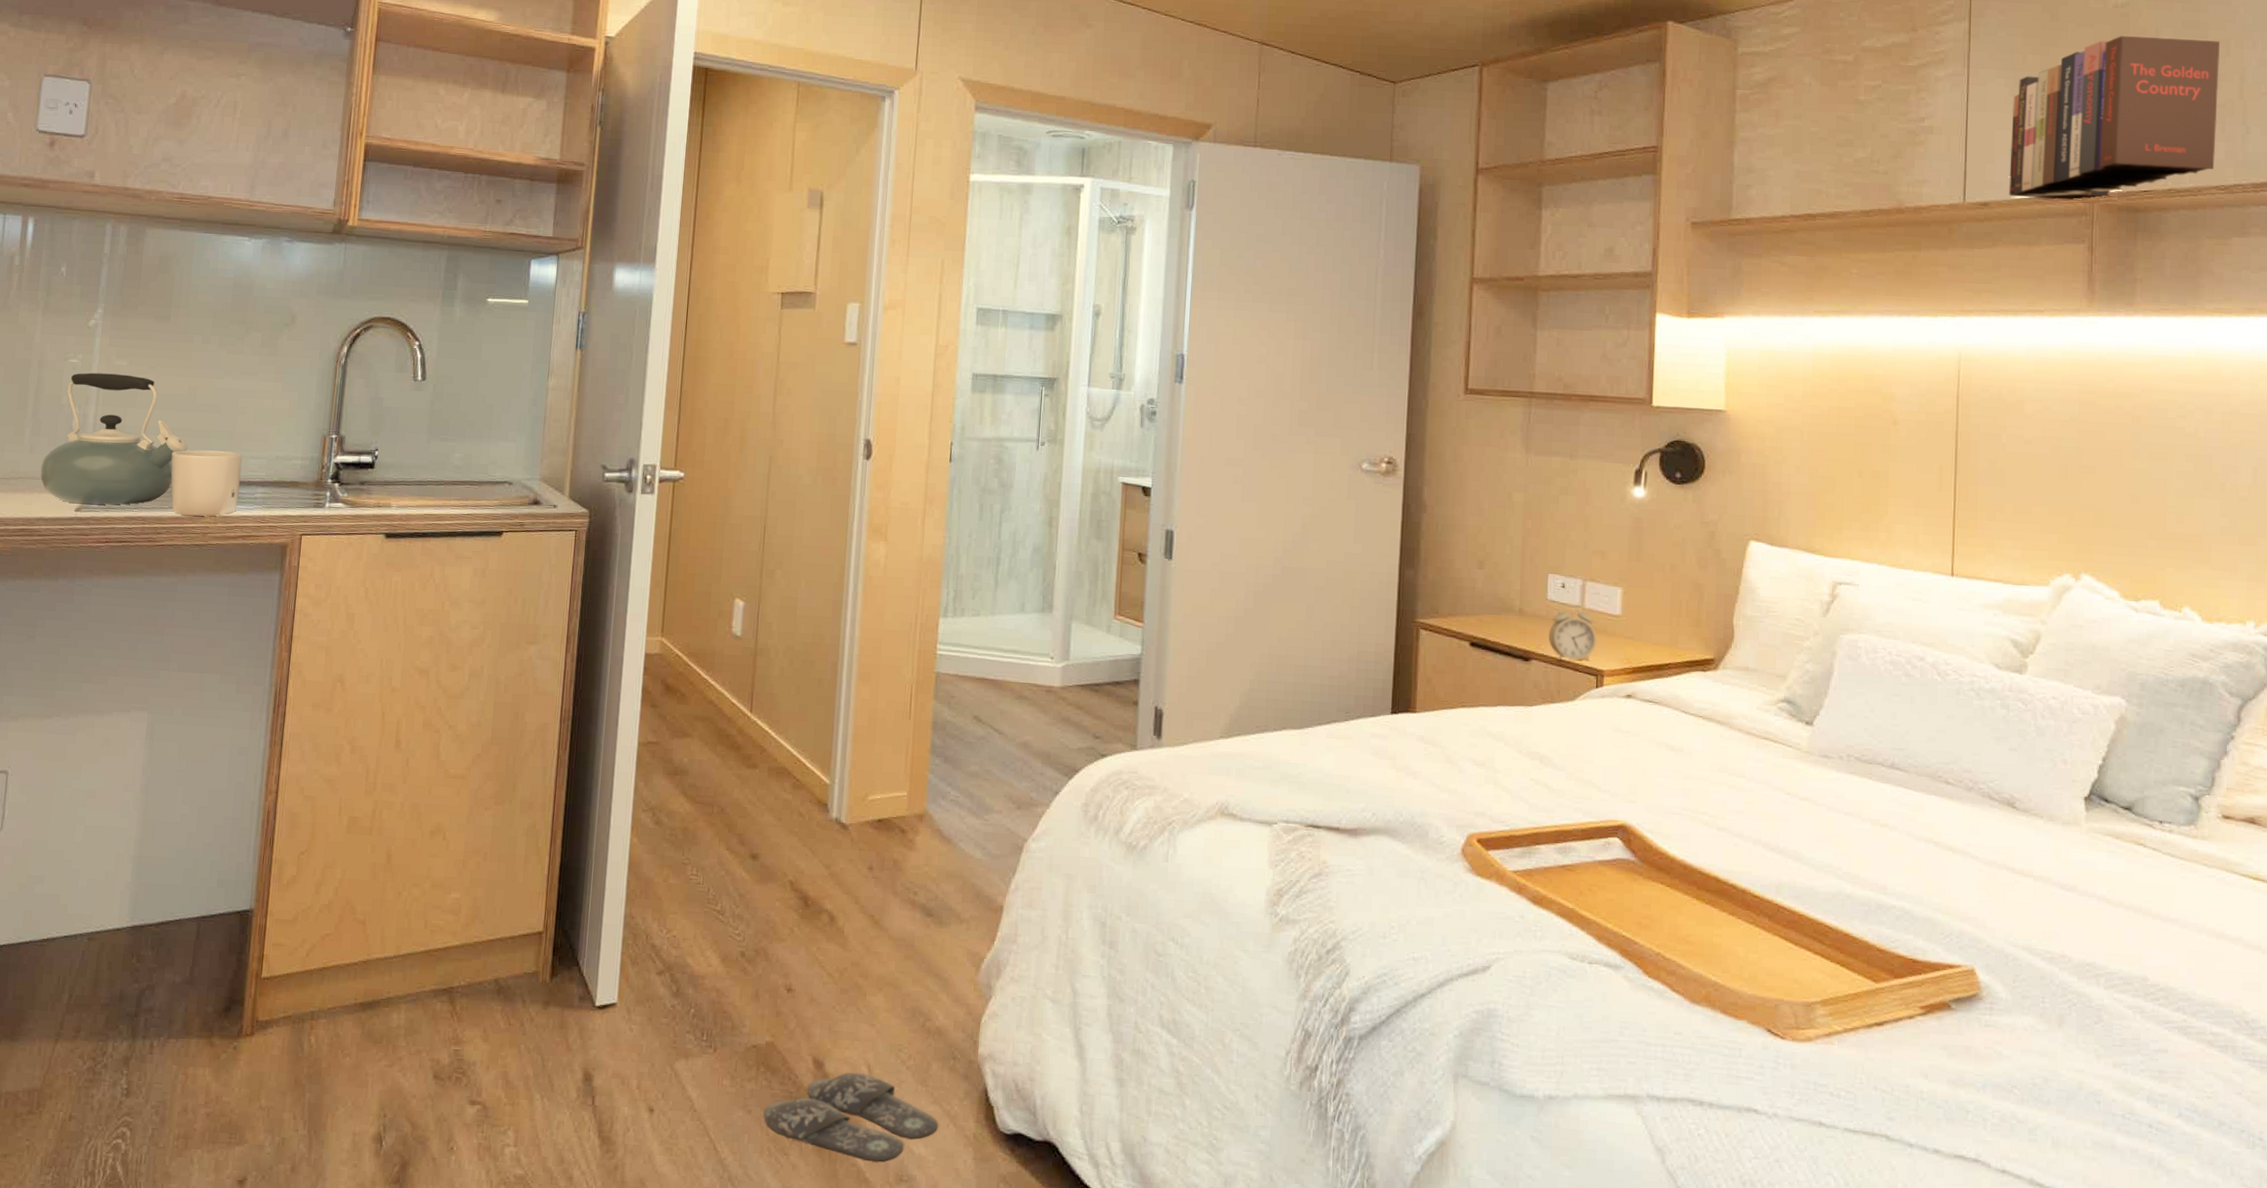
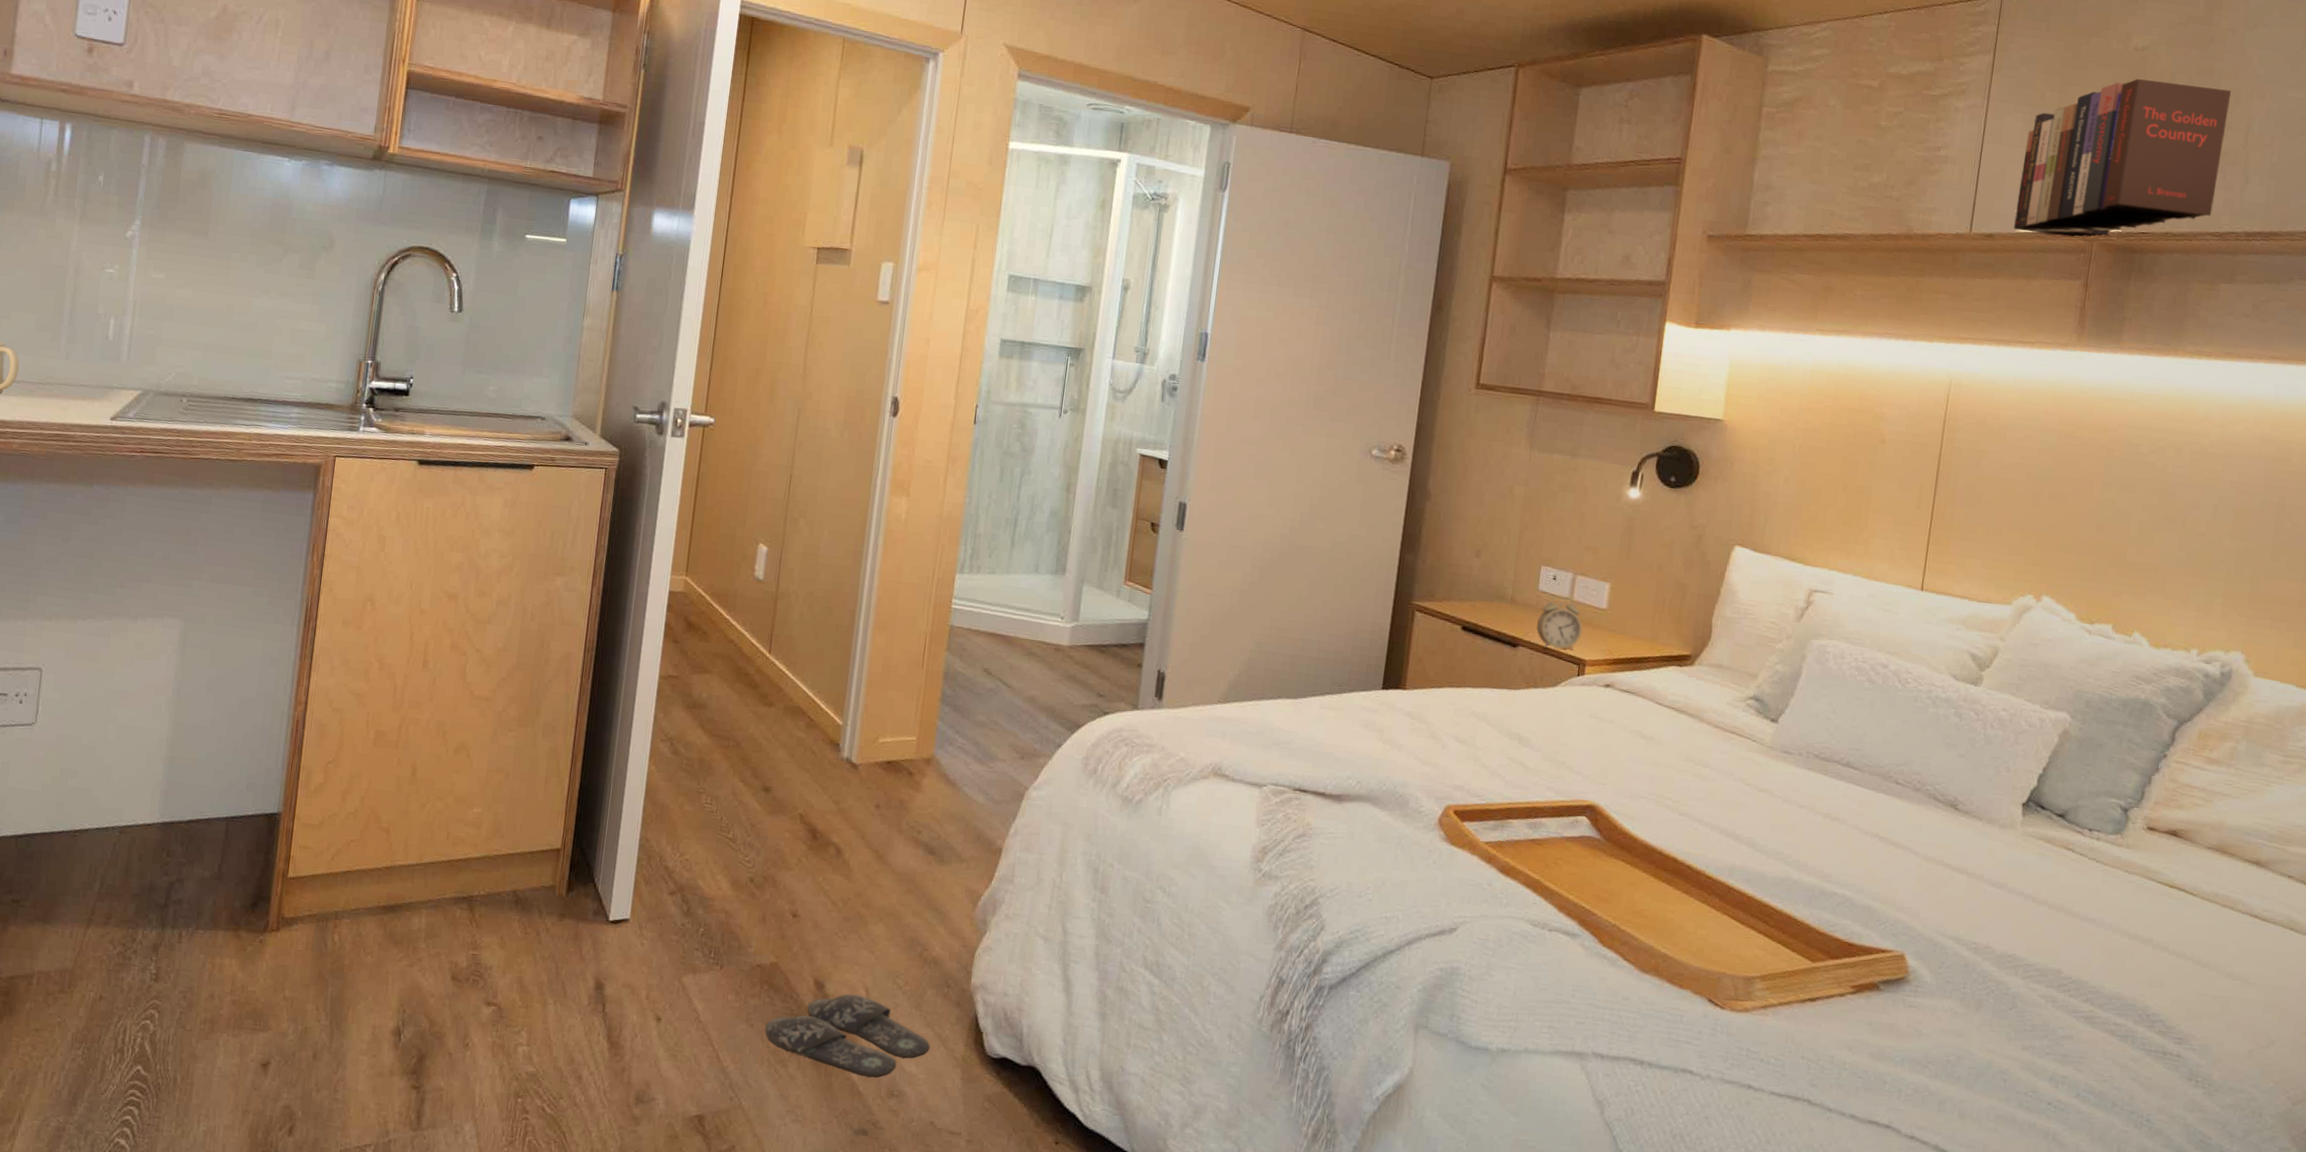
kettle: present [40,372,188,505] -> none [76,283,224,417]
mug: present [170,449,243,517] -> none [206,366,278,433]

